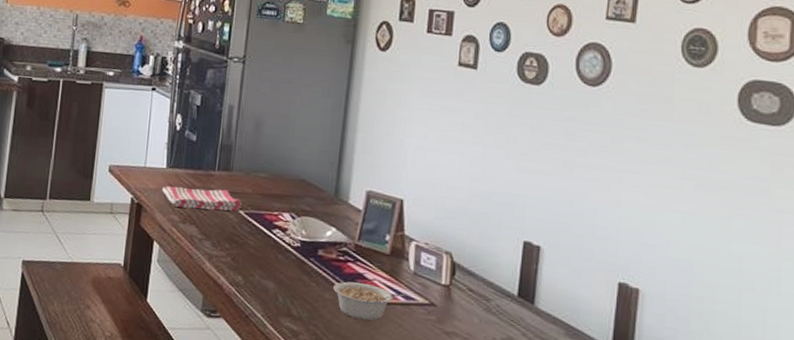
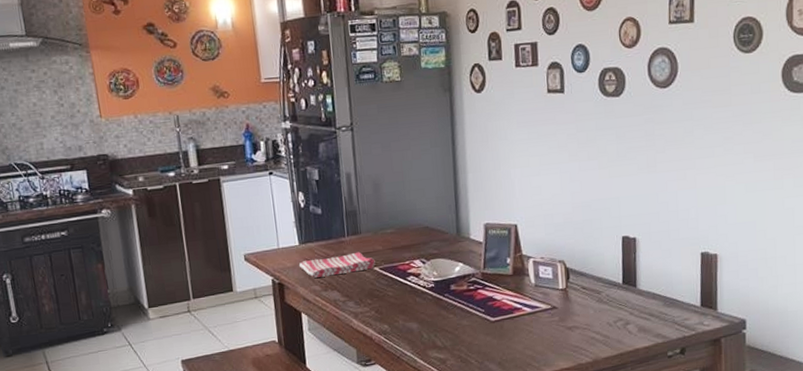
legume: present [333,281,406,321] -> none [469,304,532,336]

